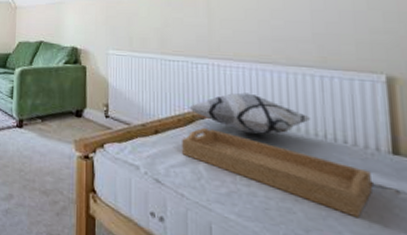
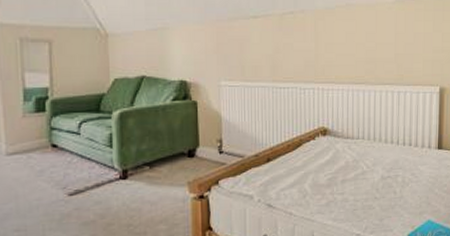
serving tray: present [182,128,372,219] -> none [291,149,424,202]
decorative pillow: present [188,92,311,135] -> none [296,113,390,149]

